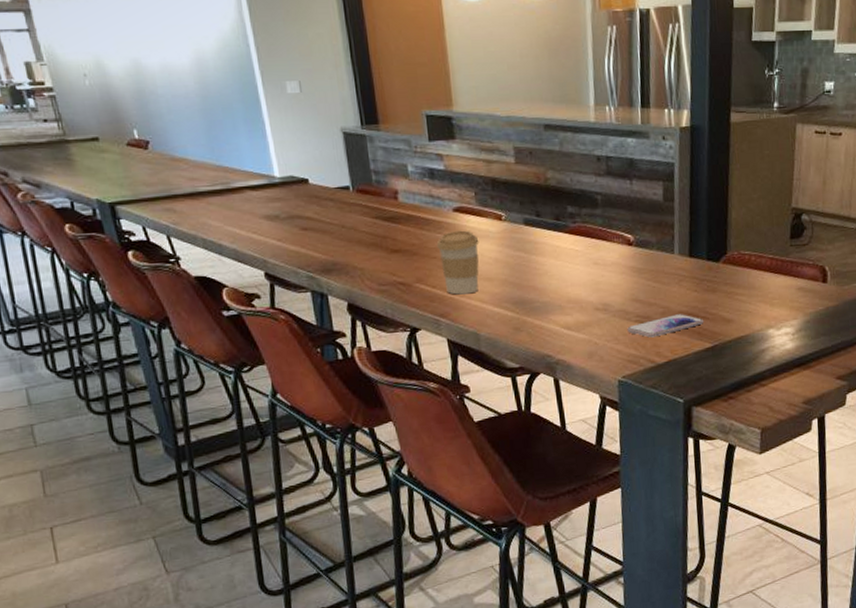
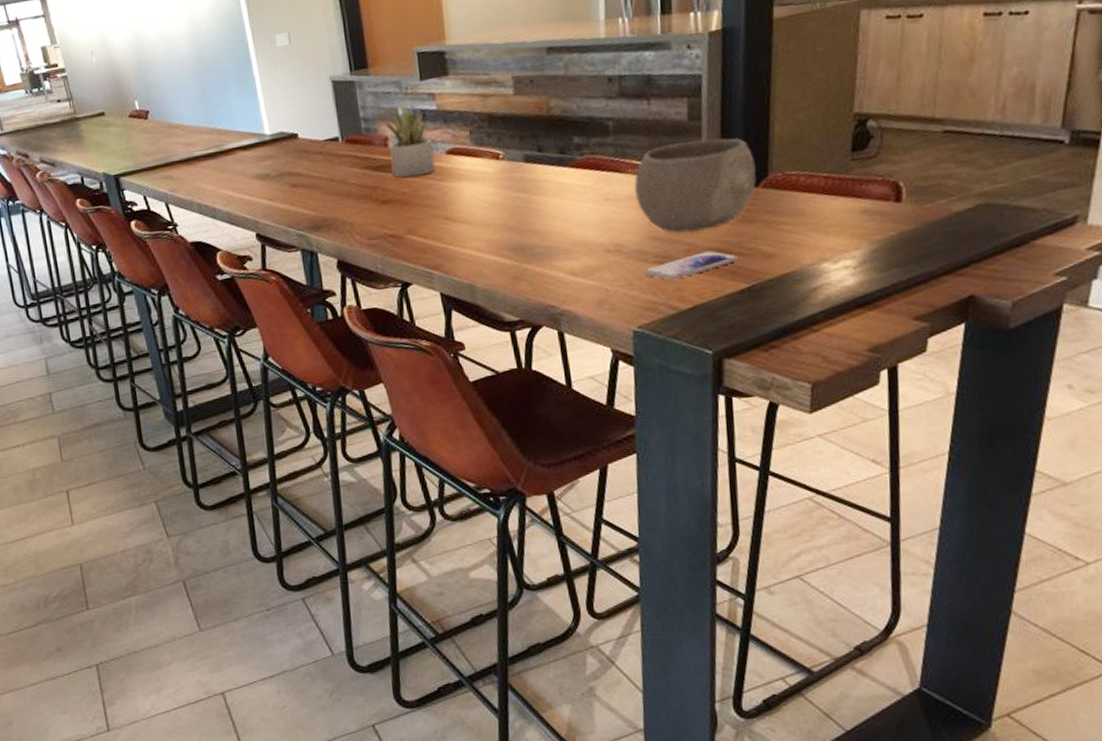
succulent plant: none [394,160,443,230] -> present [384,103,435,178]
coffee cup: present [436,230,479,295] -> none [428,173,475,245]
bowl: none [619,218,718,297] -> present [634,138,757,233]

